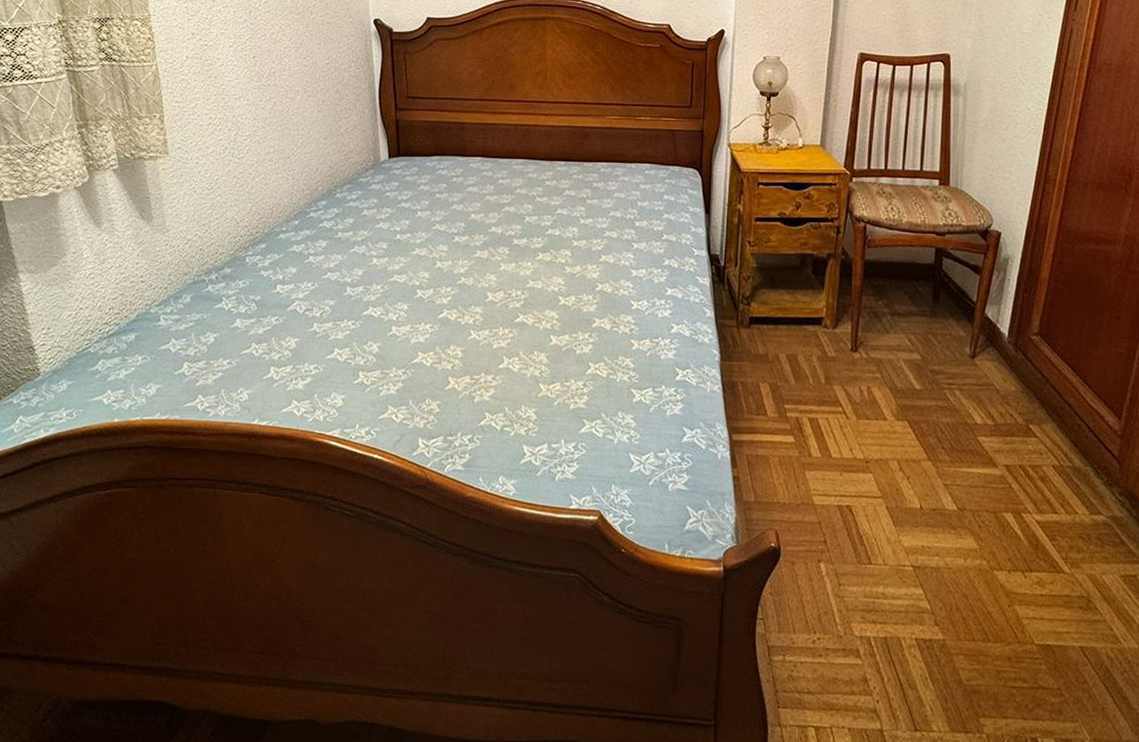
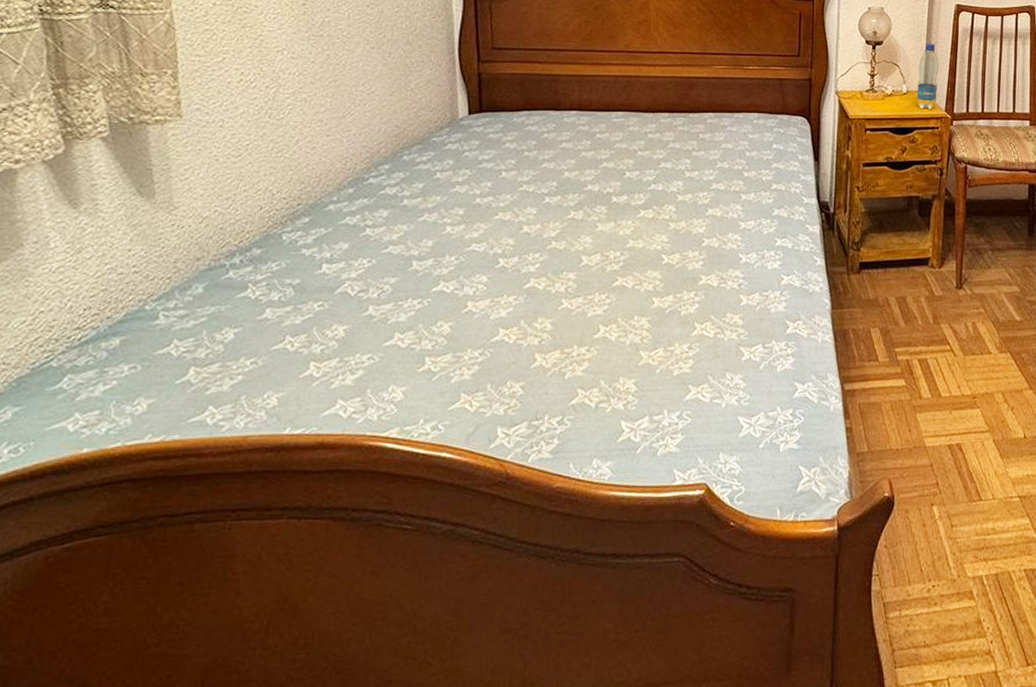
bottle: none [813,94,839,165] -> present [916,43,939,109]

